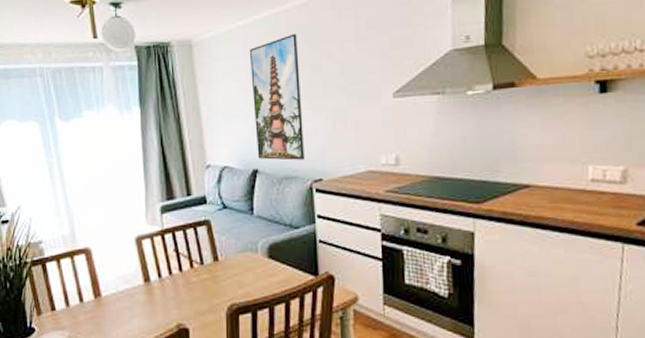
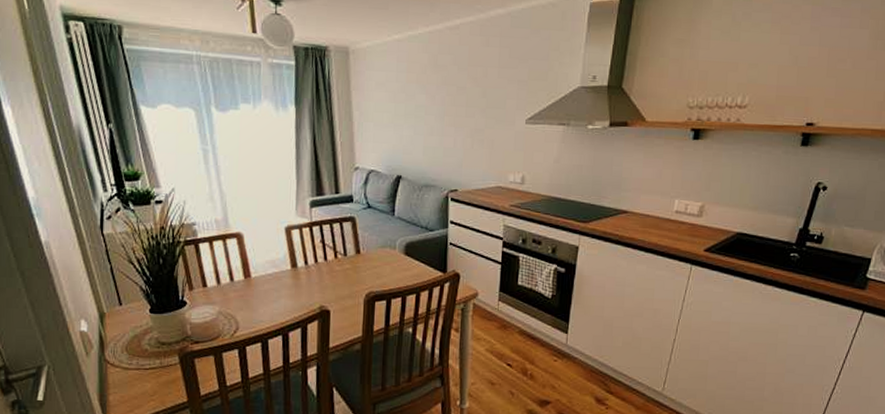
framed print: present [249,33,304,161] -> none [401,53,447,171]

